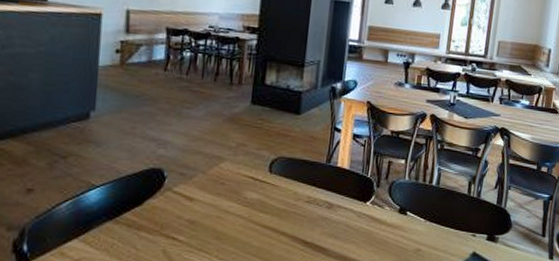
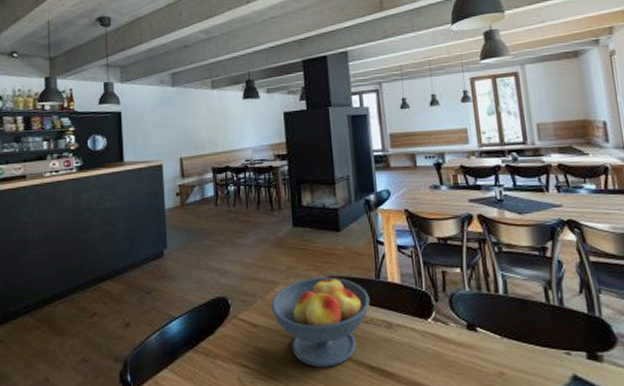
fruit bowl: none [213,156,317,242] -> present [271,275,370,367]

